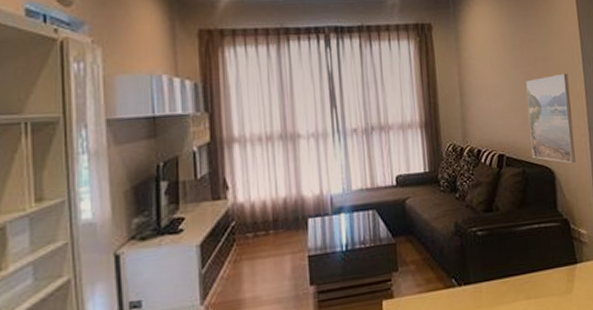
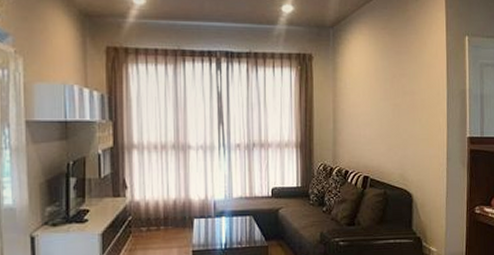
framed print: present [526,73,576,163] -> none [393,107,433,188]

